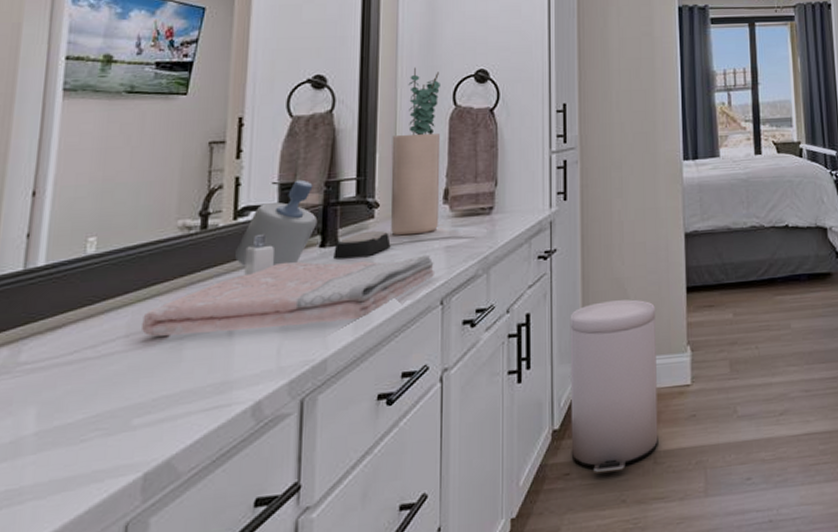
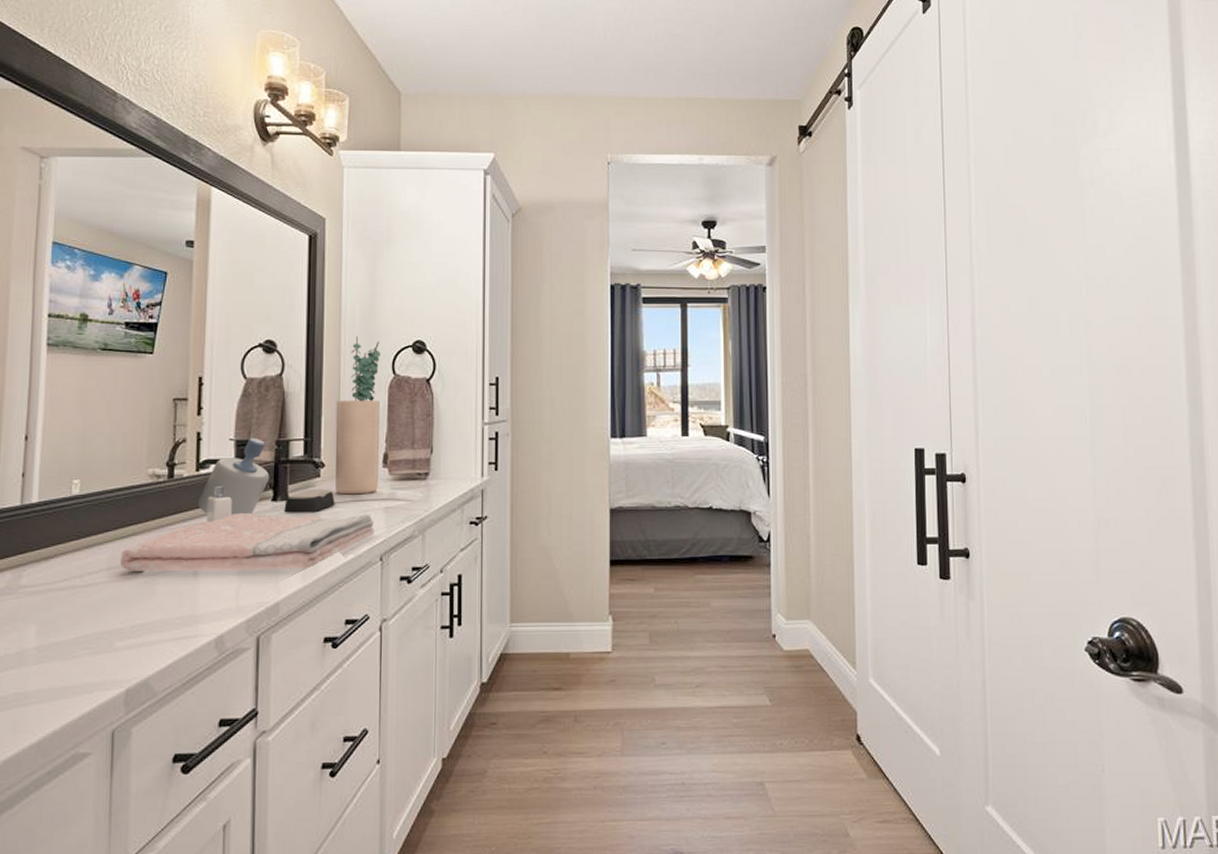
pedal bin: present [570,299,658,474] -> none [497,568,580,726]

